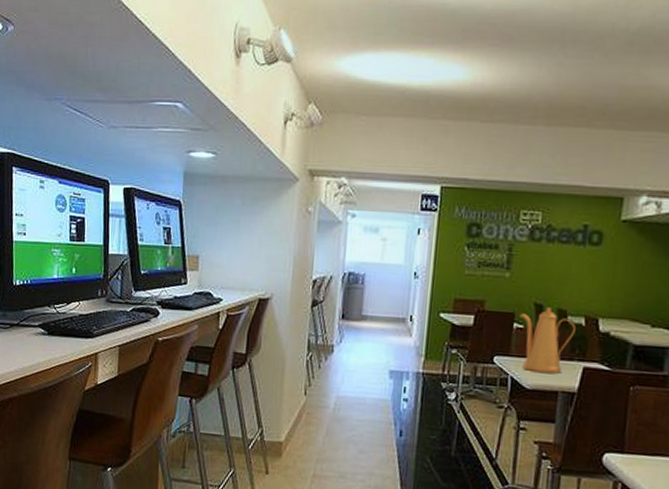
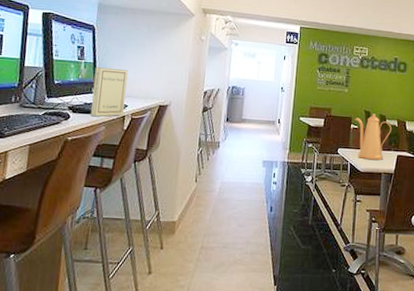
book: none [181,253,221,314] -> present [90,67,128,117]

